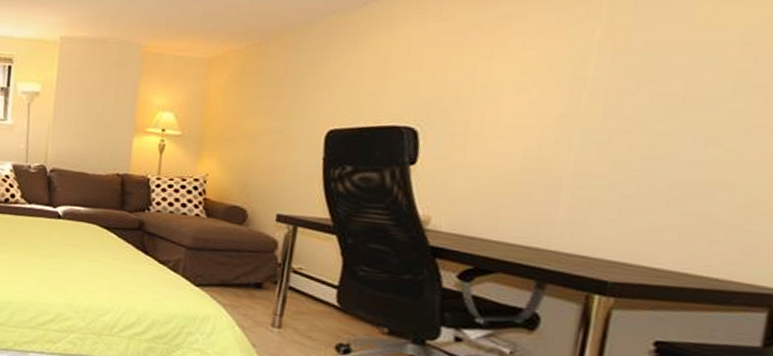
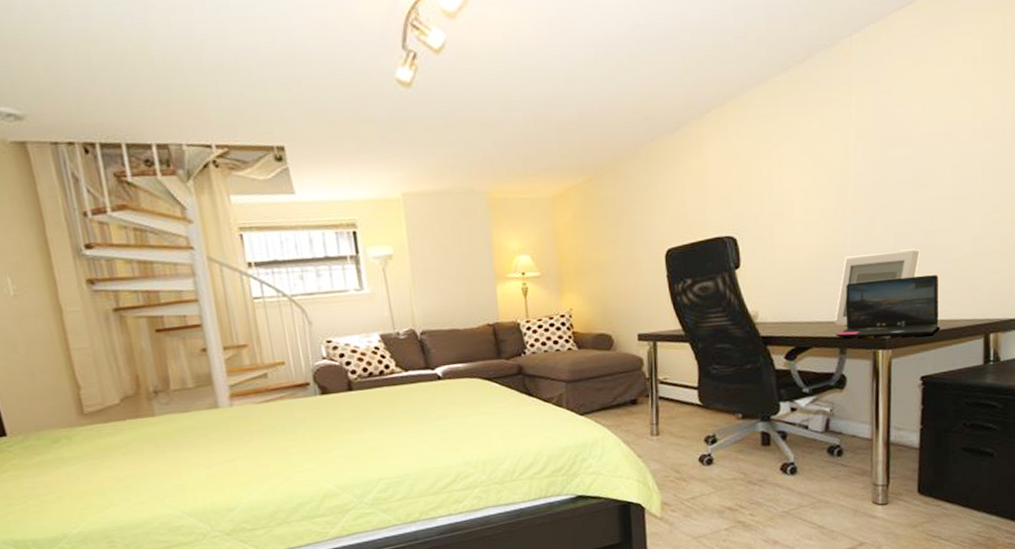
laptop: none [532,206,704,293] -> present [835,274,941,339]
picture frame: none [536,175,680,255] -> present [836,250,920,326]

